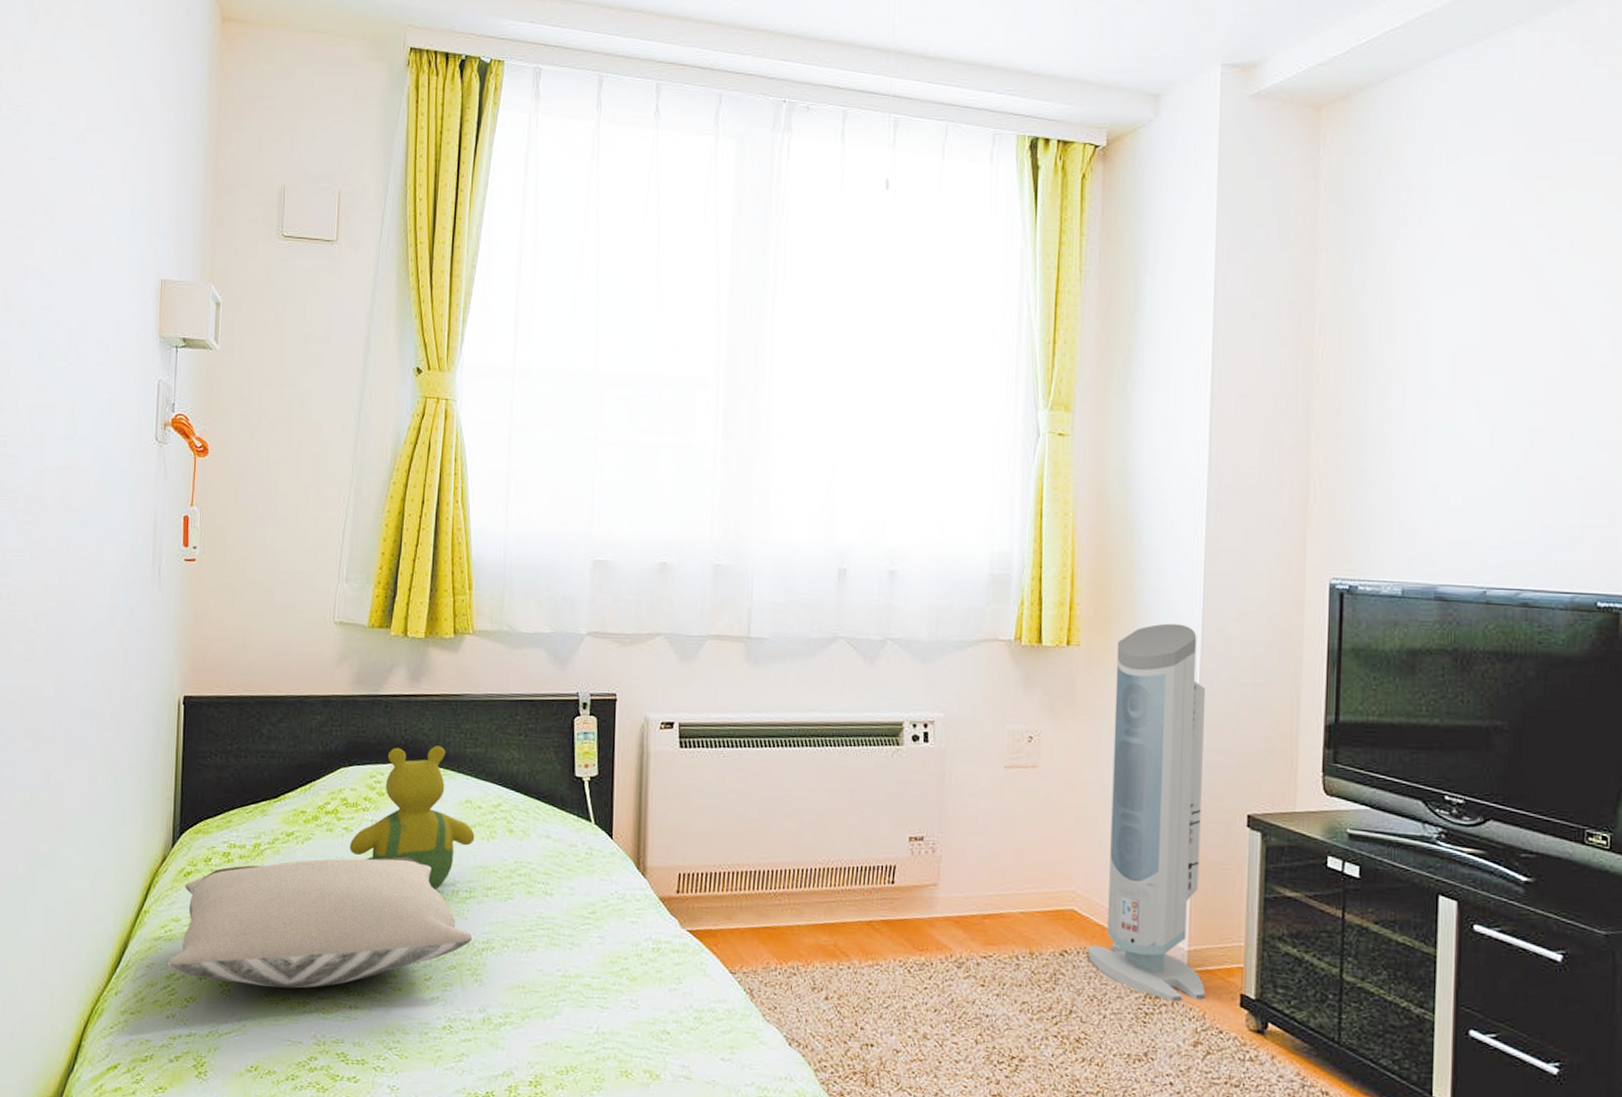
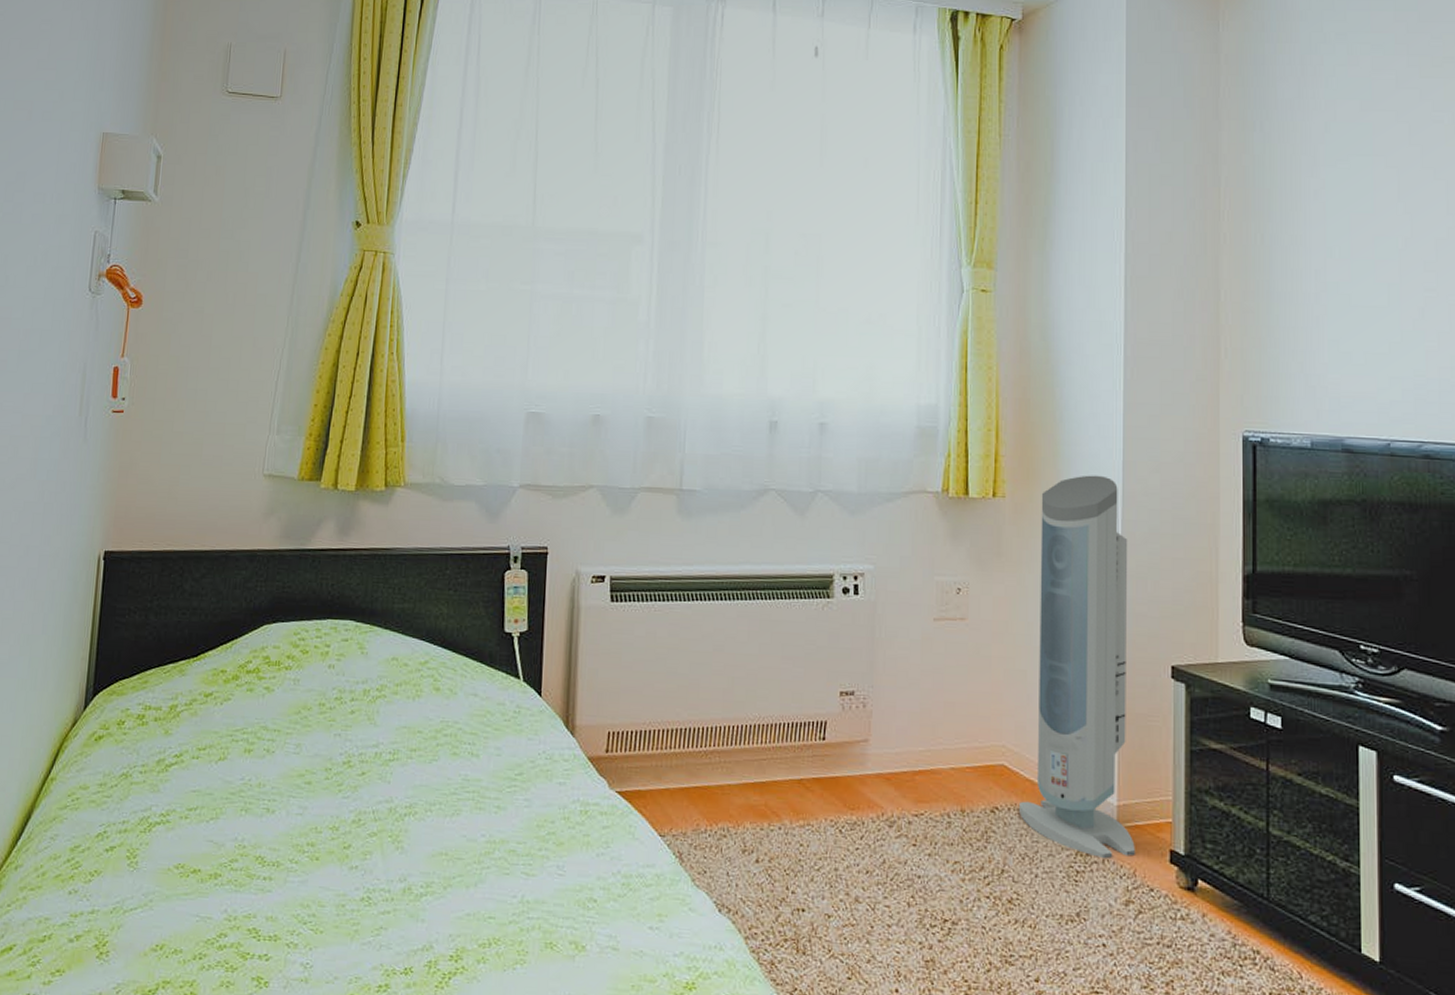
pillow: present [167,857,473,989] -> none [72,717,395,860]
teddy bear: present [349,746,475,891] -> none [269,601,401,753]

